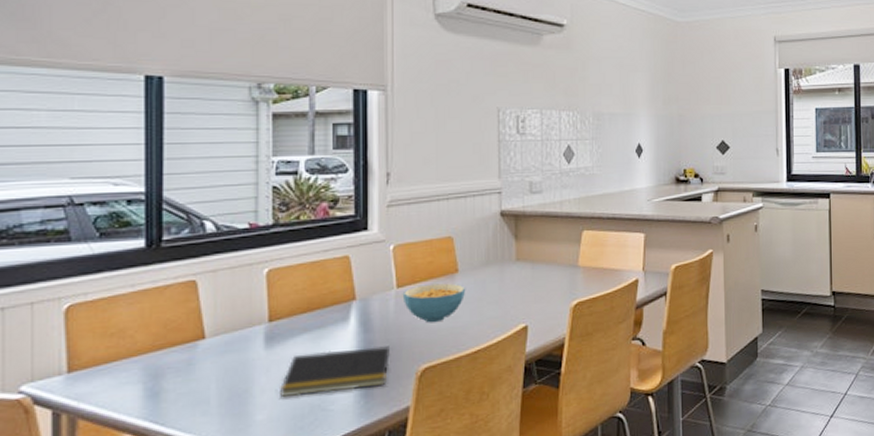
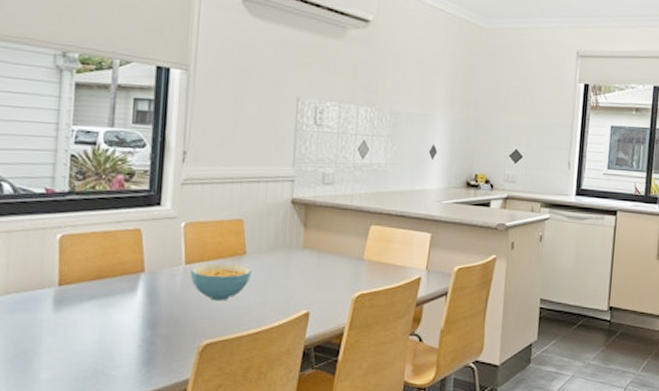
notepad: present [278,346,390,397] -> none [63,318,174,360]

